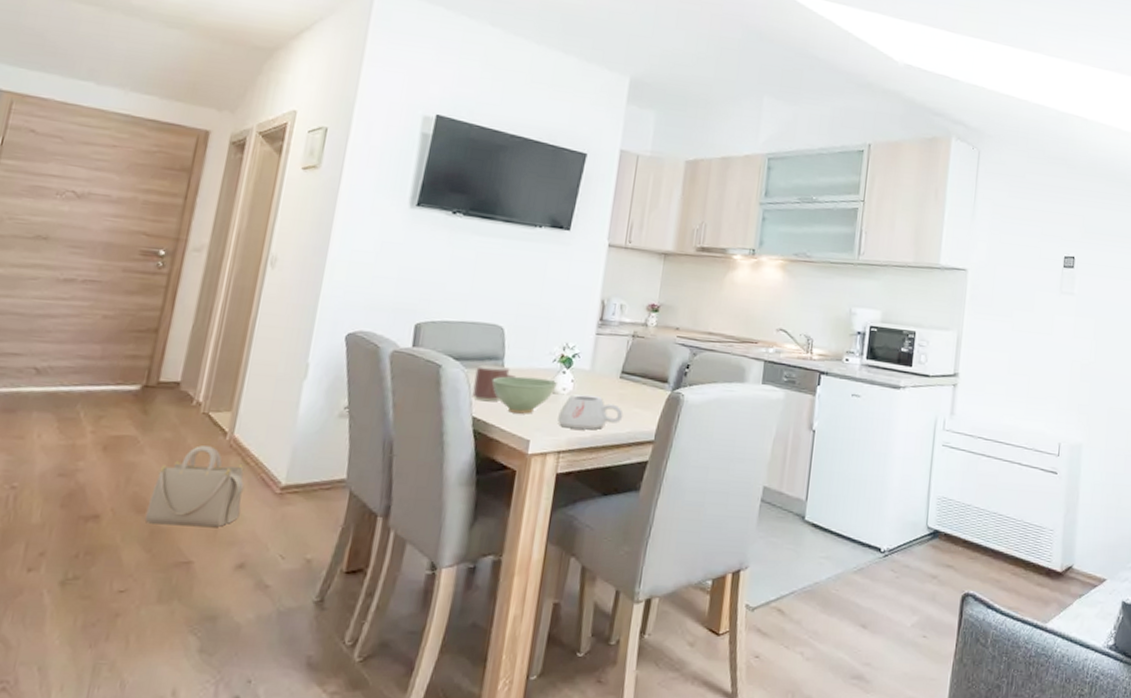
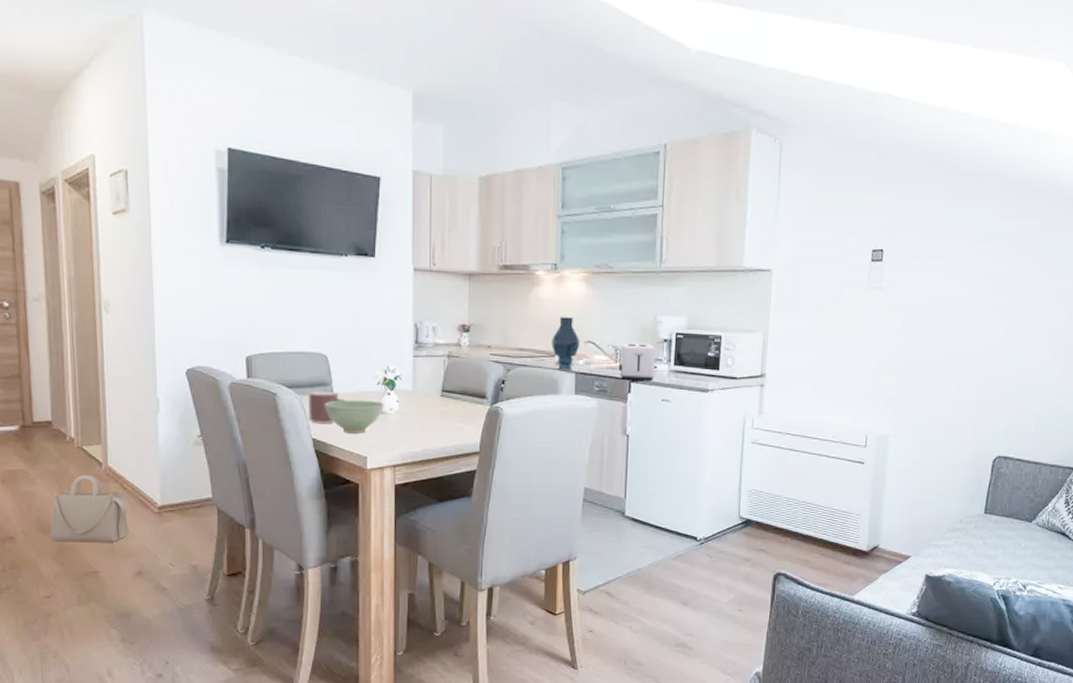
cup: present [557,394,624,430] -> none [389,412,448,445]
vase: none [742,302,773,358] -> present [552,317,581,370]
toaster: none [809,333,849,374] -> present [619,343,656,381]

